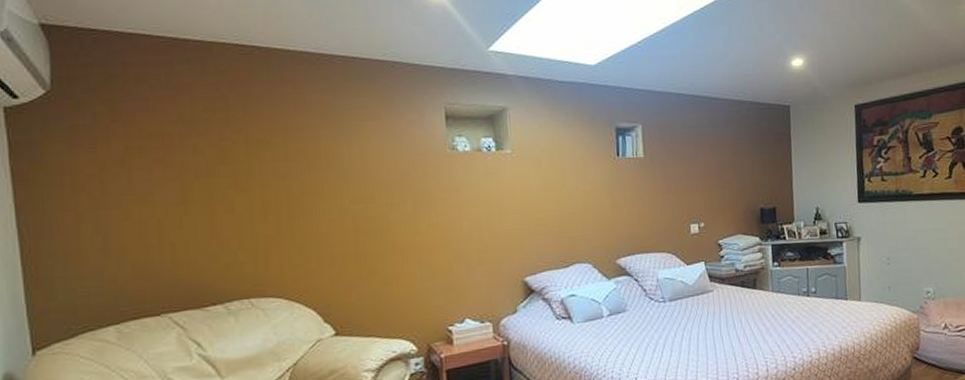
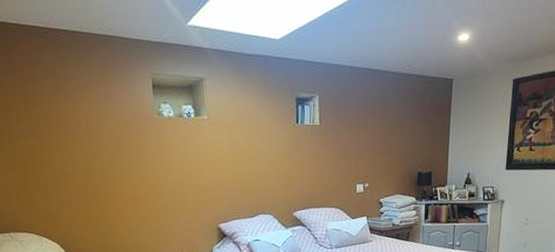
books: none [775,244,813,267] -> present [427,204,460,224]

